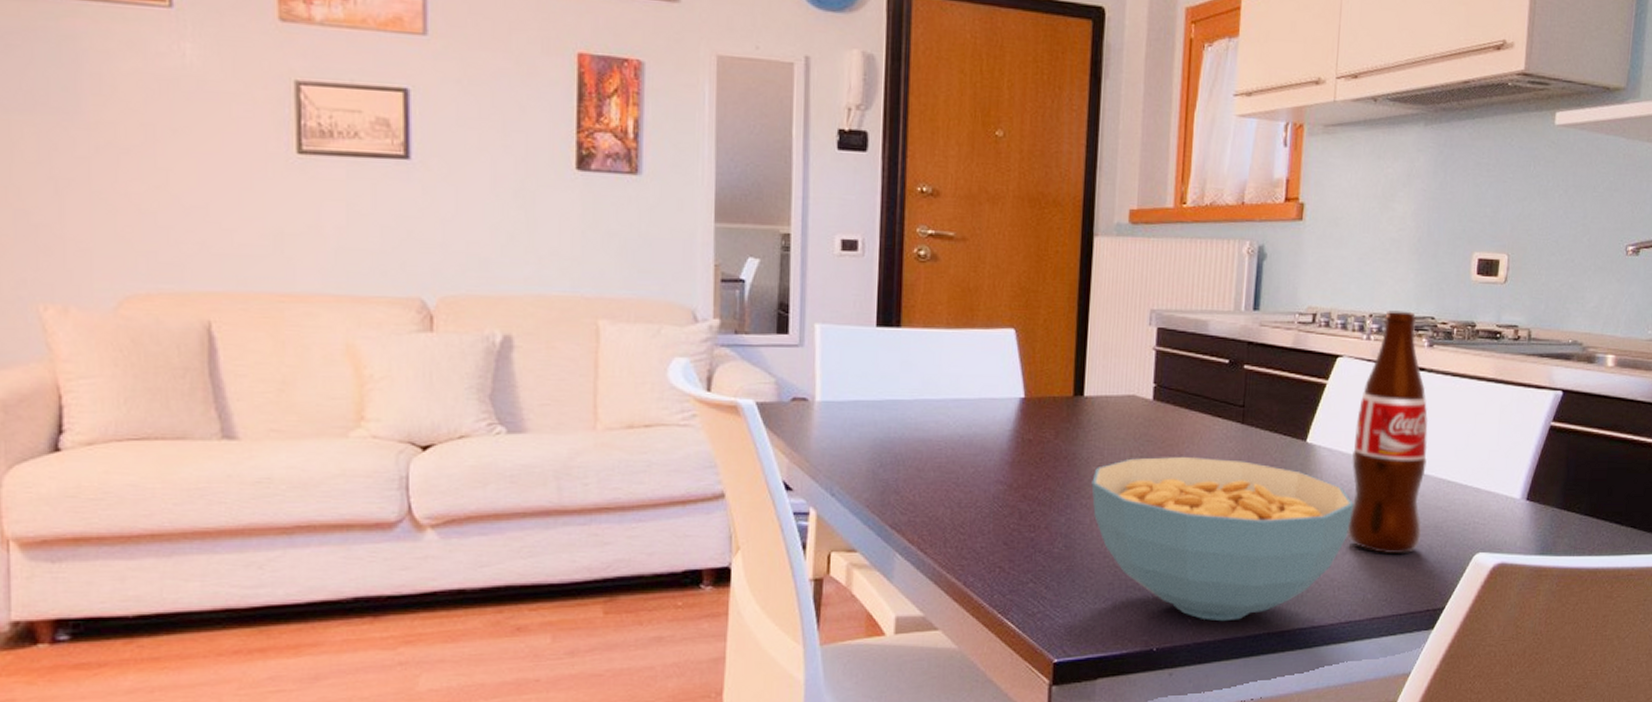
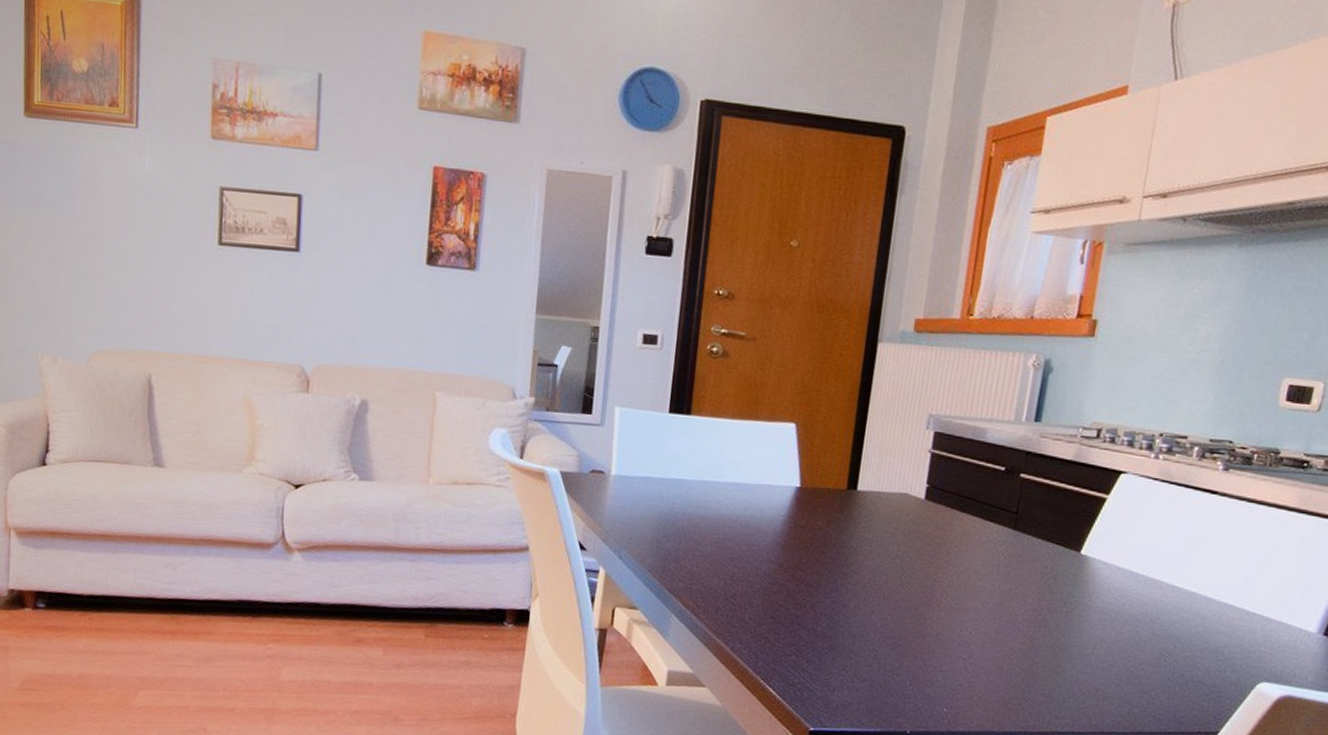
cereal bowl: present [1091,456,1354,622] -> none [858,552,1127,716]
bottle: present [1347,310,1428,553] -> none [1116,431,1217,673]

